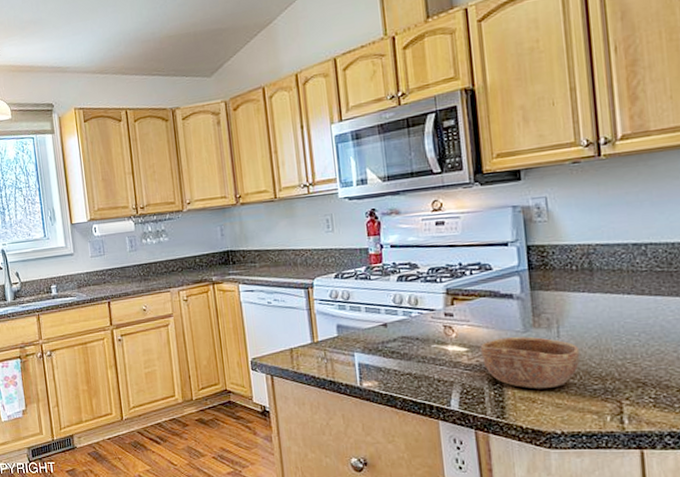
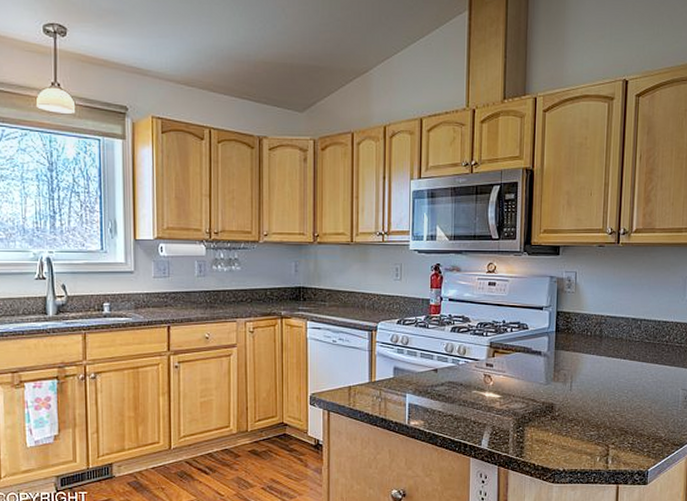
bowl: present [480,336,580,389] -> none [510,388,585,433]

